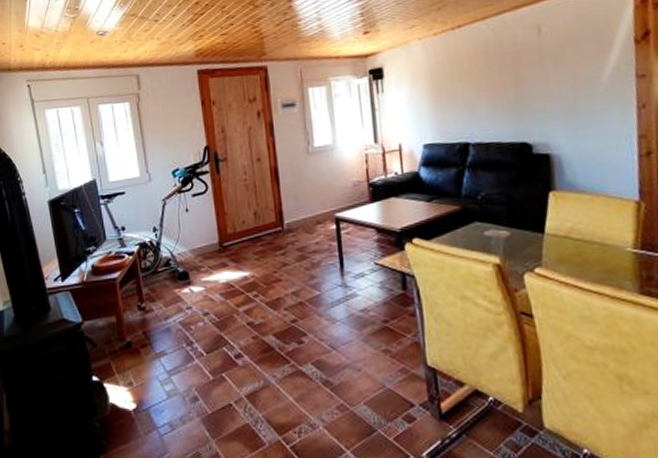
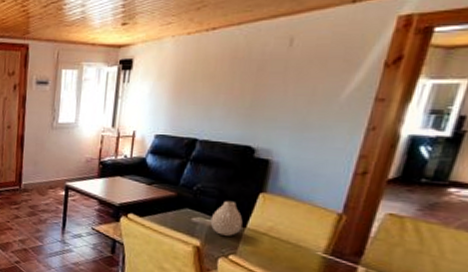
vase: none [504,205,540,247] -> present [210,200,243,236]

